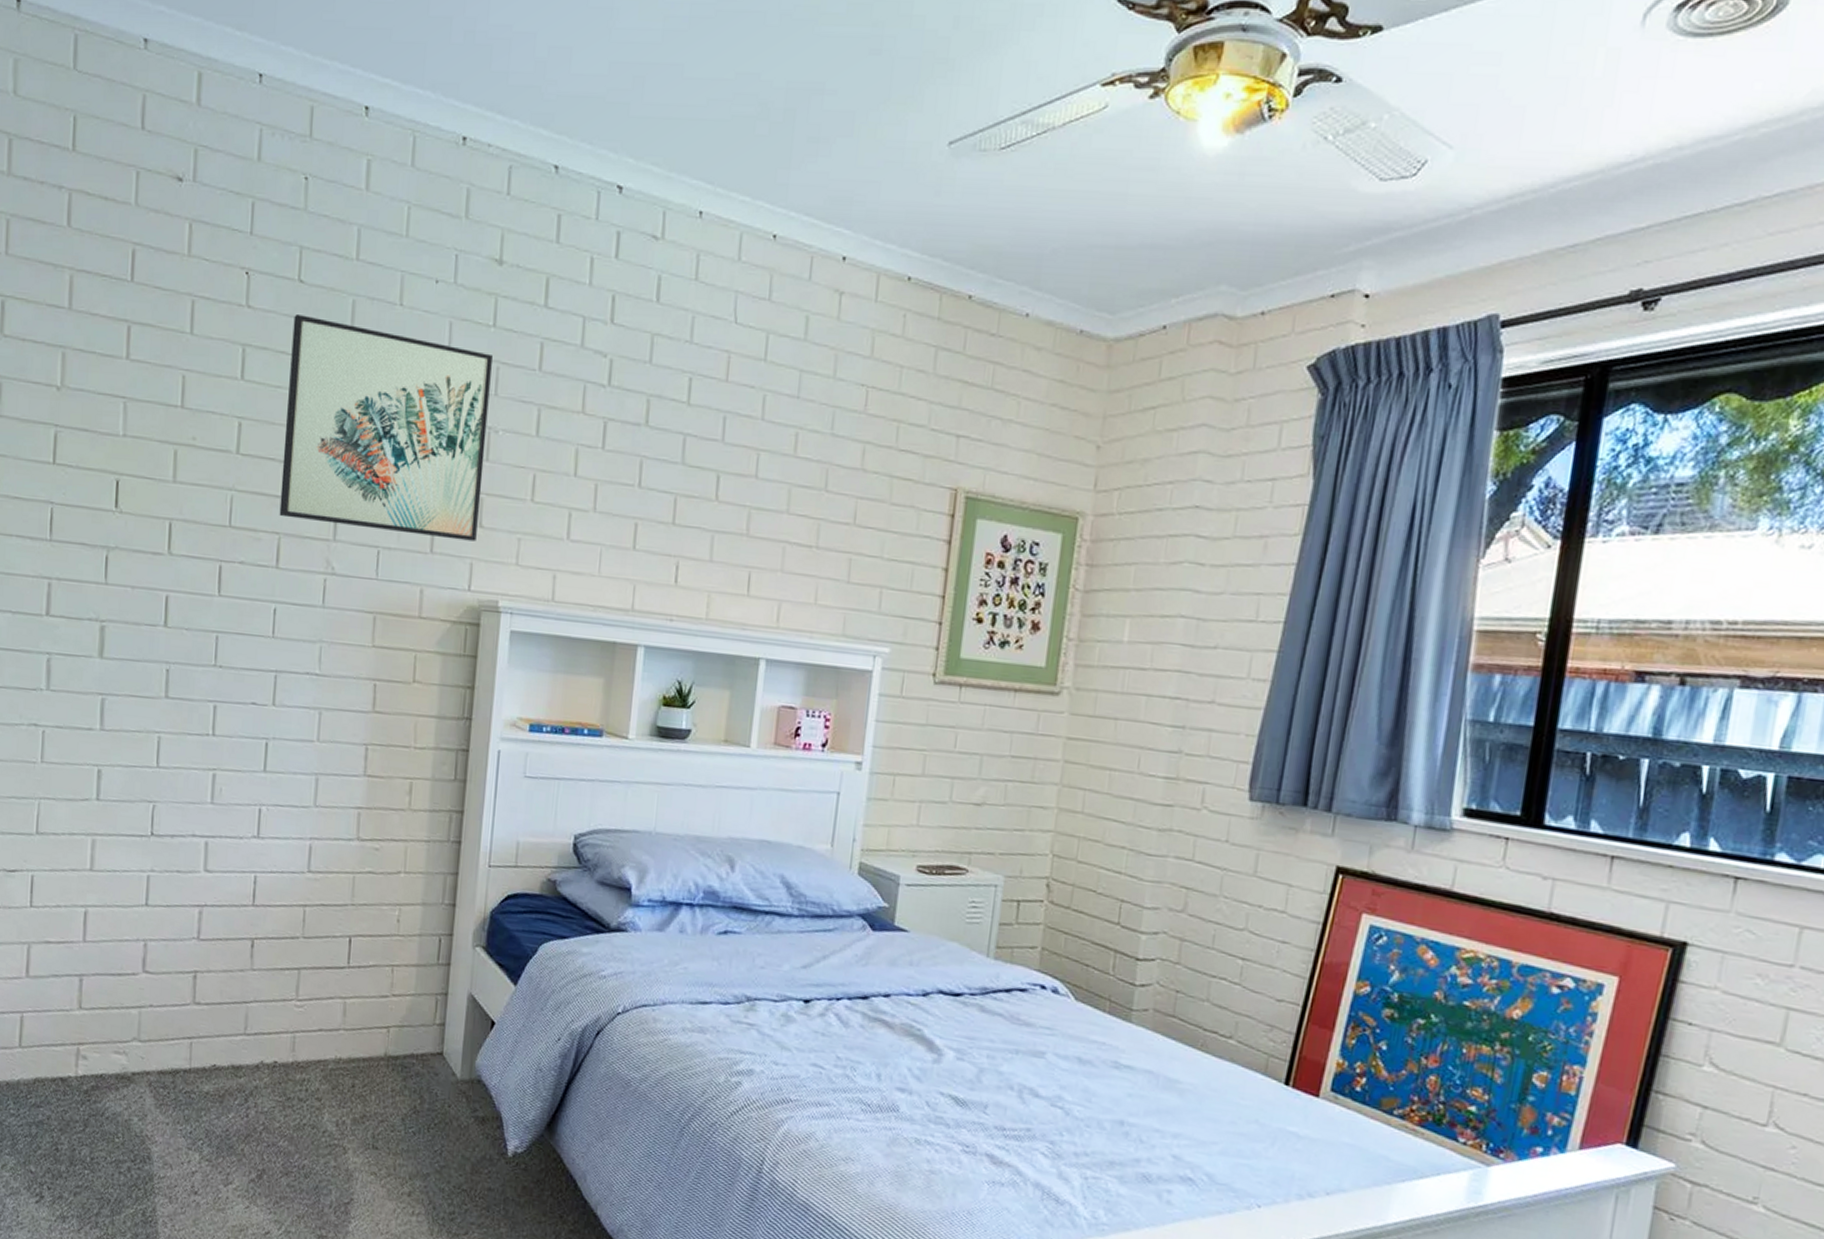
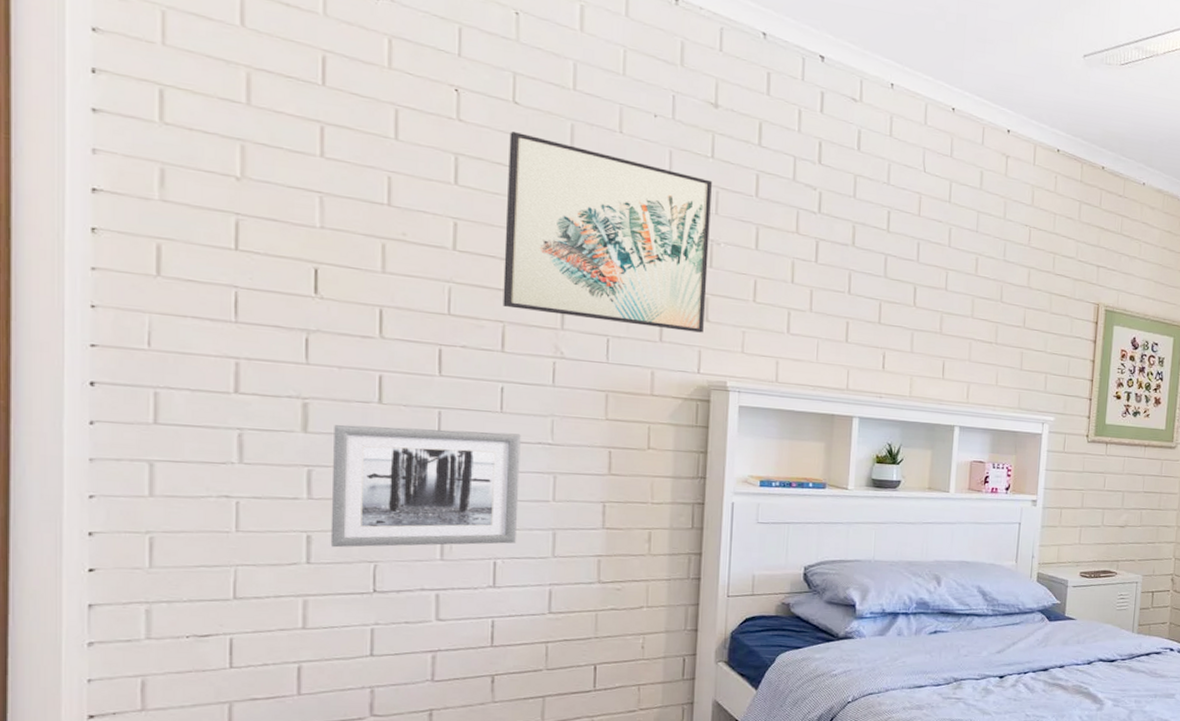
wall art: none [117,650,290,789] -> present [330,424,521,548]

